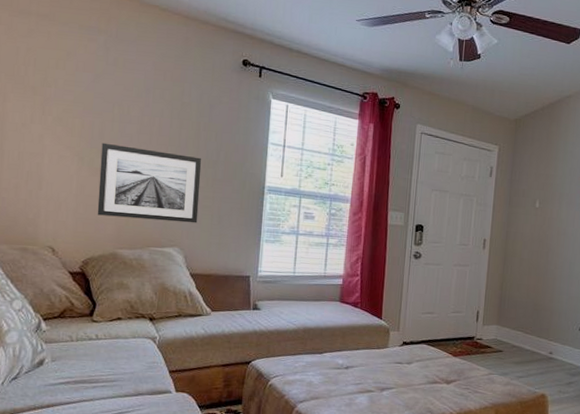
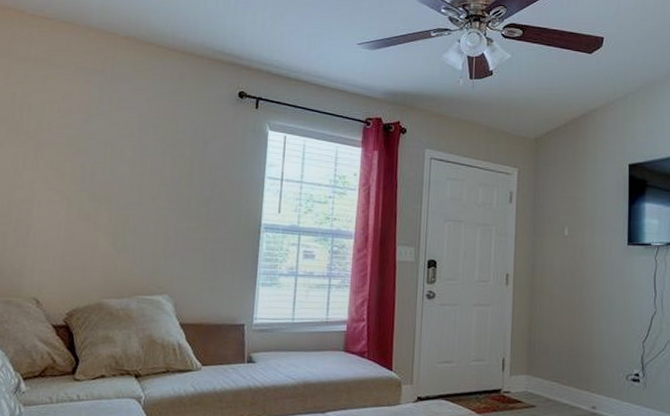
wall art: present [97,142,202,224] -> none [84,185,195,268]

